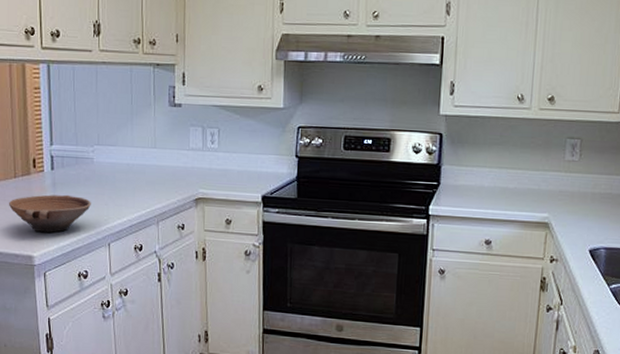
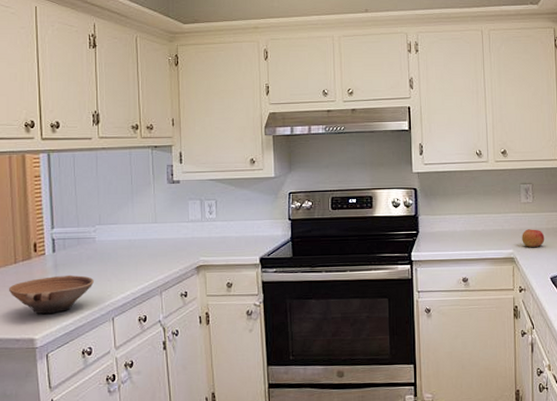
apple: none [560,192,589,213] -> present [522,229,545,247]

